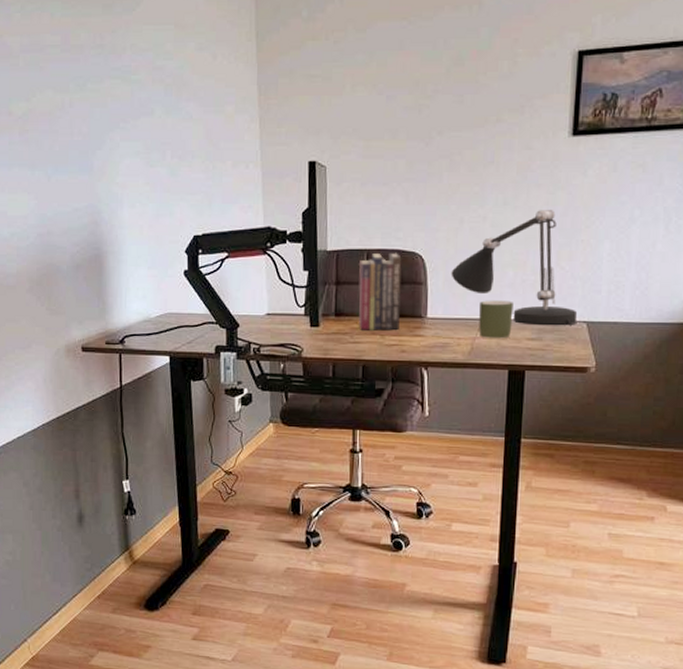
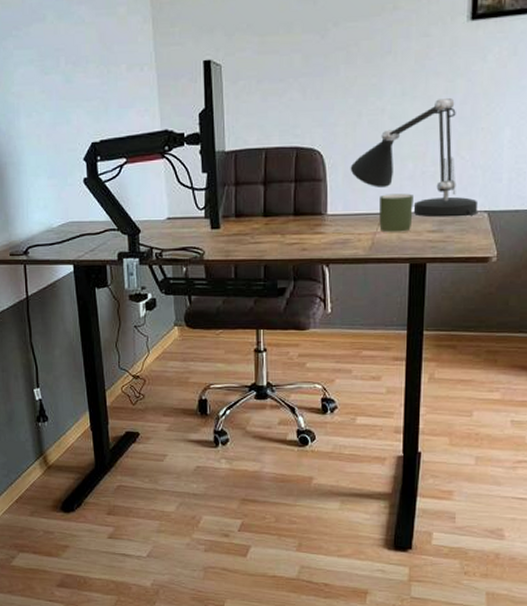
books: present [358,252,402,331] -> none [257,150,301,230]

